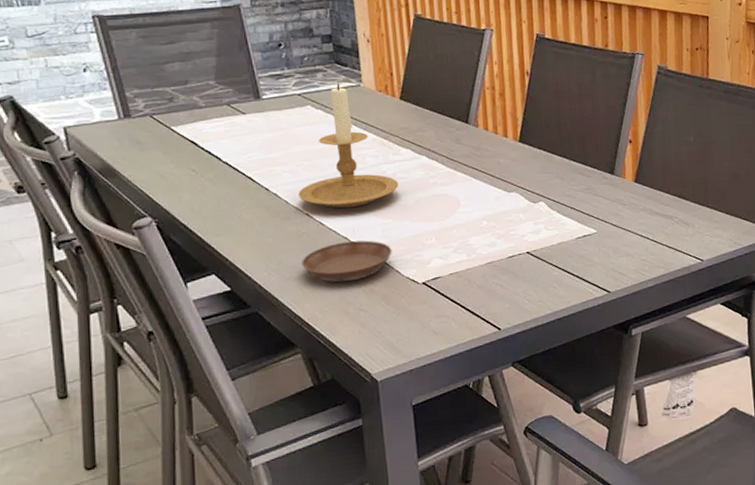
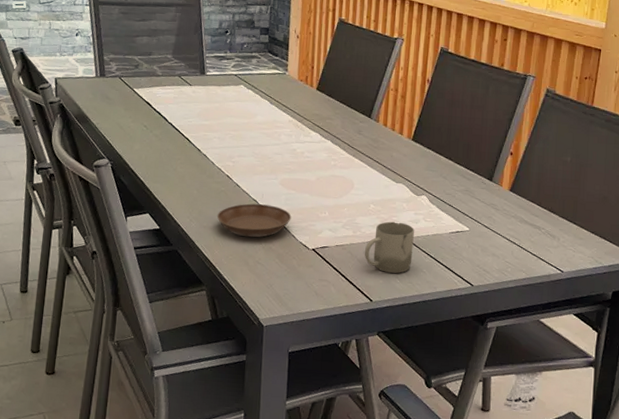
candle holder: present [298,84,399,209] -> none [222,70,305,176]
cup: none [483,235,539,295] -> present [364,221,414,273]

